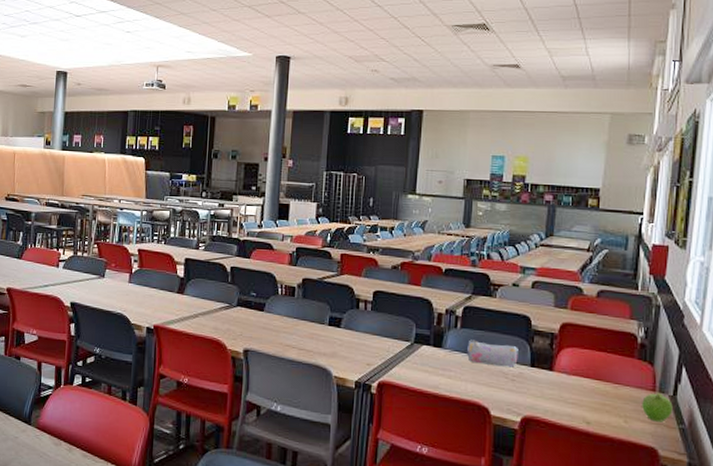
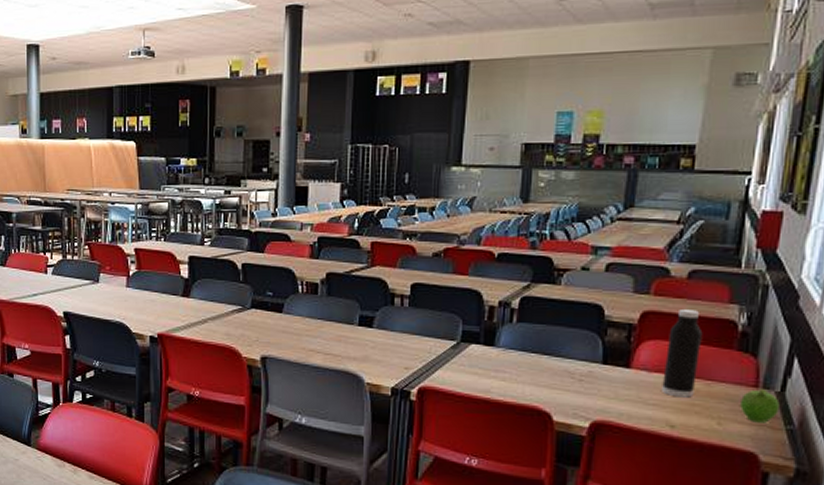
pencil case: present [466,339,518,368] -> none [523,335,588,366]
water bottle: none [579,322,610,398] -> present [662,308,703,398]

